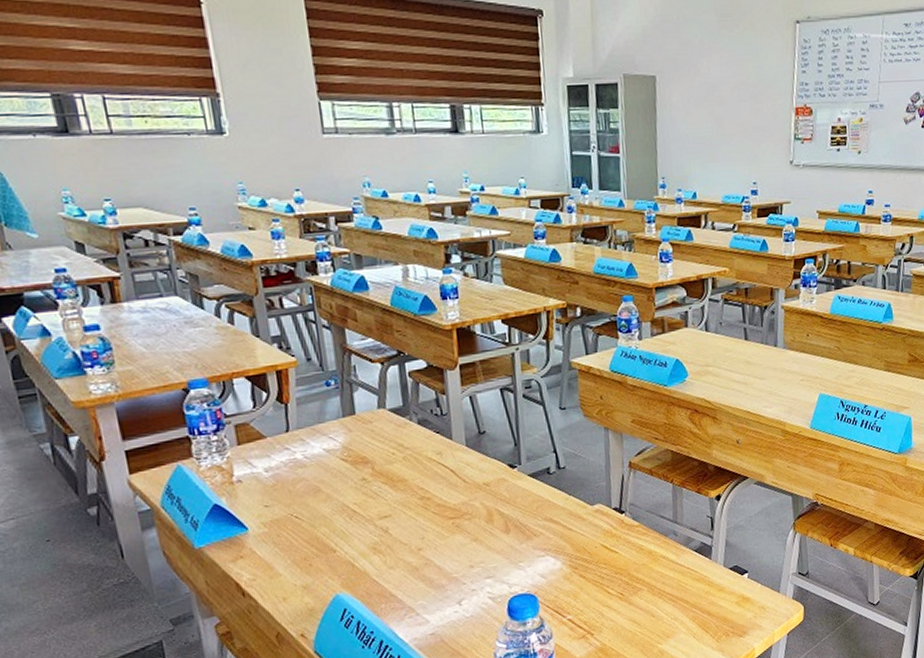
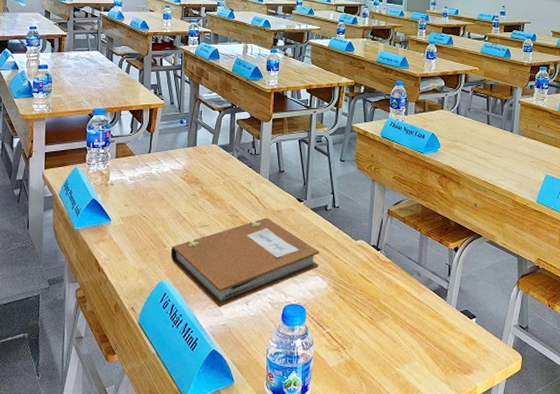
notebook: none [342,494,548,615] -> present [170,218,320,308]

